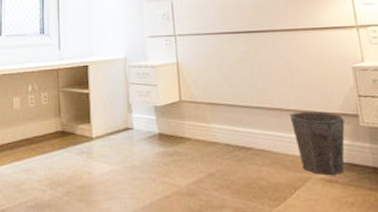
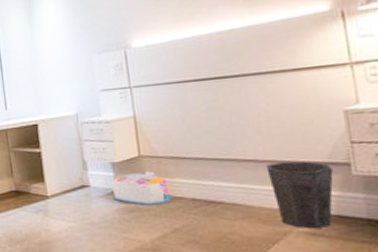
storage bin: none [154,116,209,151] -> present [113,171,173,206]

